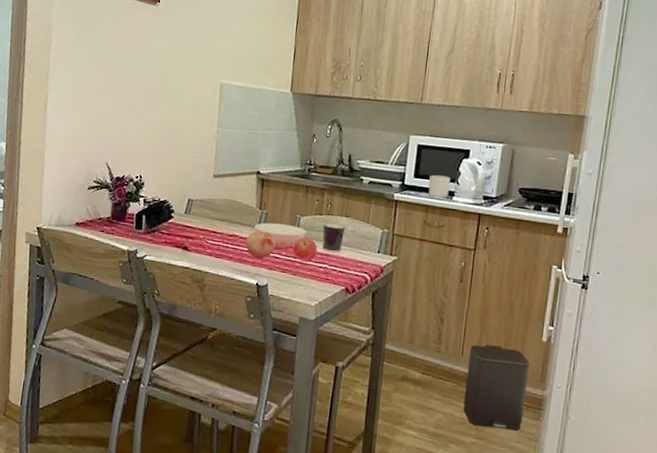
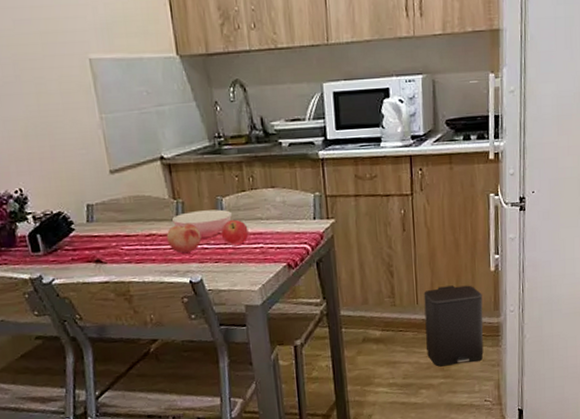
mug: present [322,223,345,254] -> none [249,197,275,231]
mug: present [428,174,451,199] -> none [352,121,376,148]

